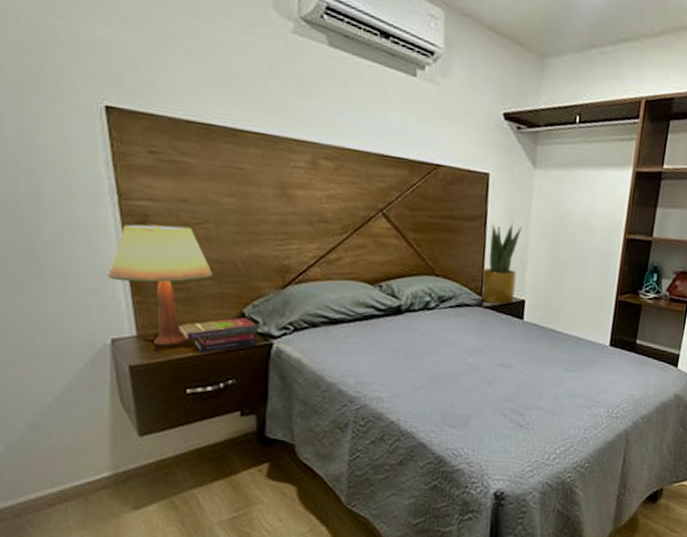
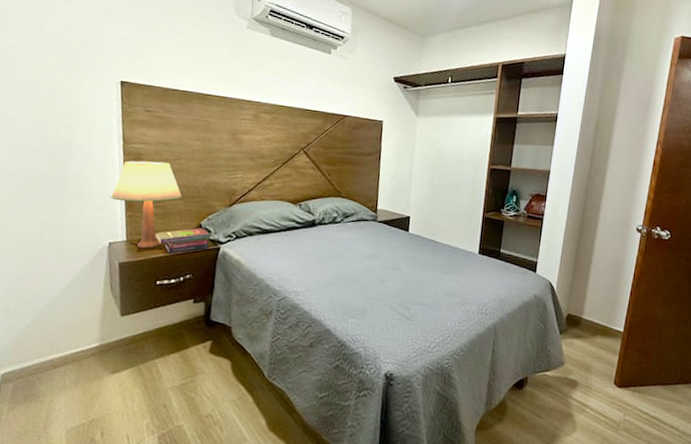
planter: present [481,222,521,305] -> none [376,157,407,220]

